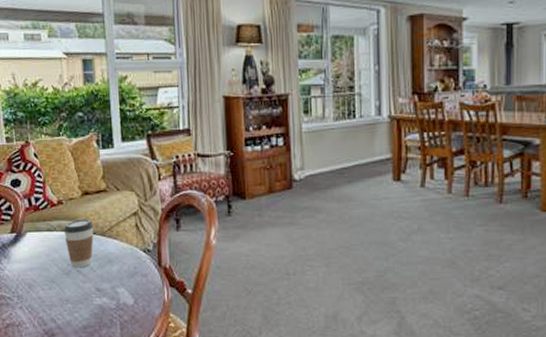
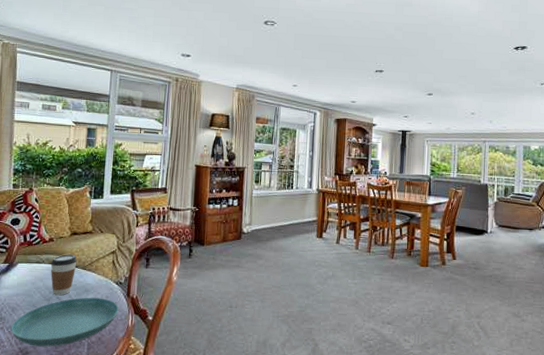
saucer: none [30,269,151,328] -> present [10,297,119,347]

